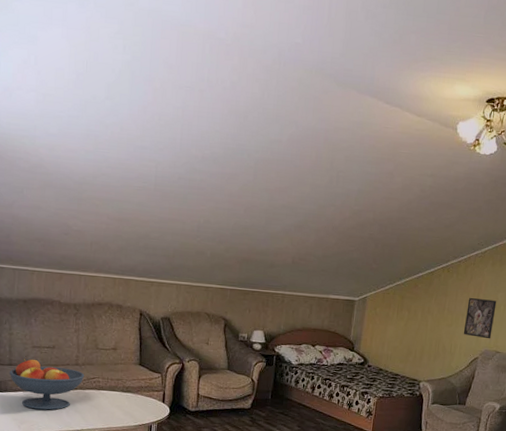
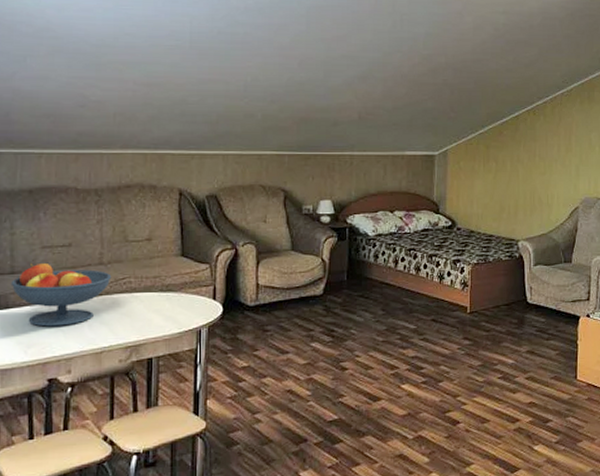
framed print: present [463,298,497,339] -> none [559,141,591,185]

